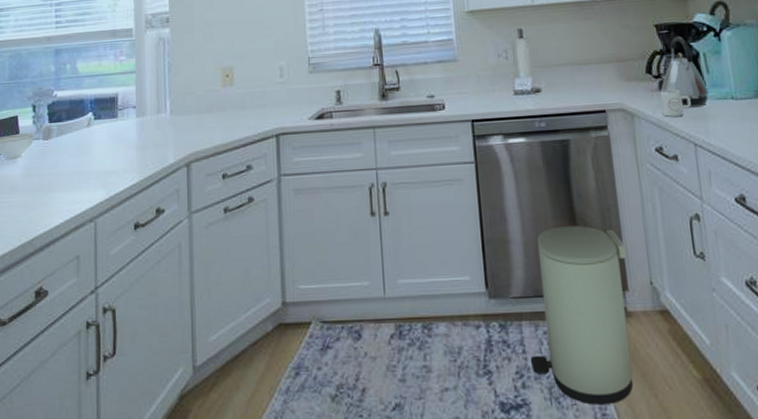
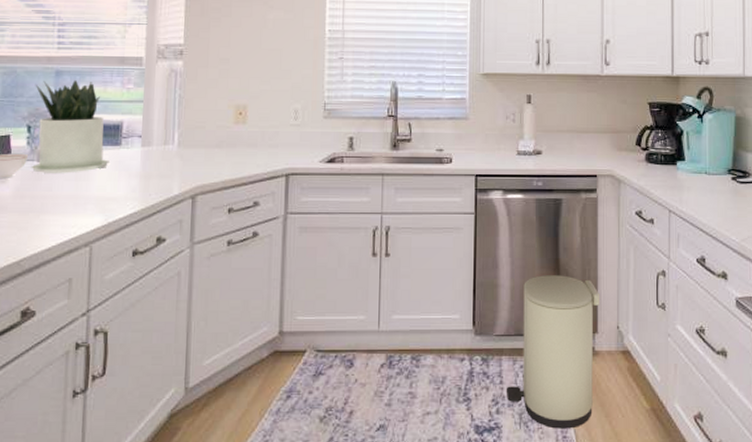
planter: none [37,57,108,151] -> present [31,80,109,173]
mug: present [660,89,691,118] -> none [645,161,671,186]
kettle: present [661,35,709,108] -> none [647,114,687,179]

